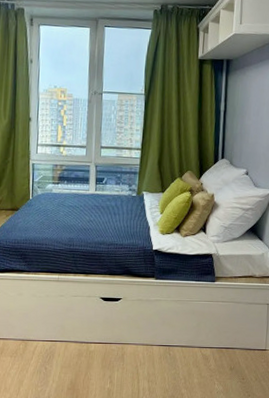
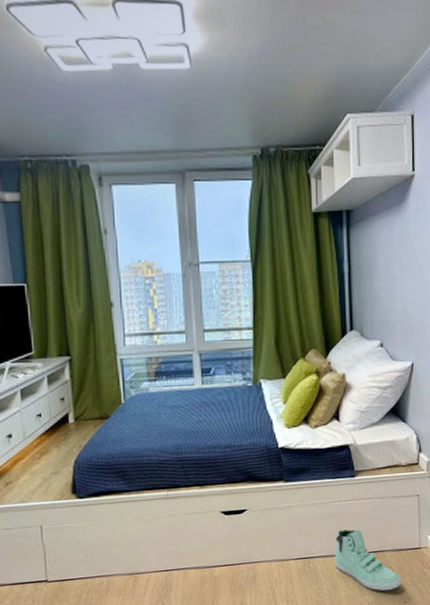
sneaker: none [191,325,247,383] -> present [334,529,401,591]

